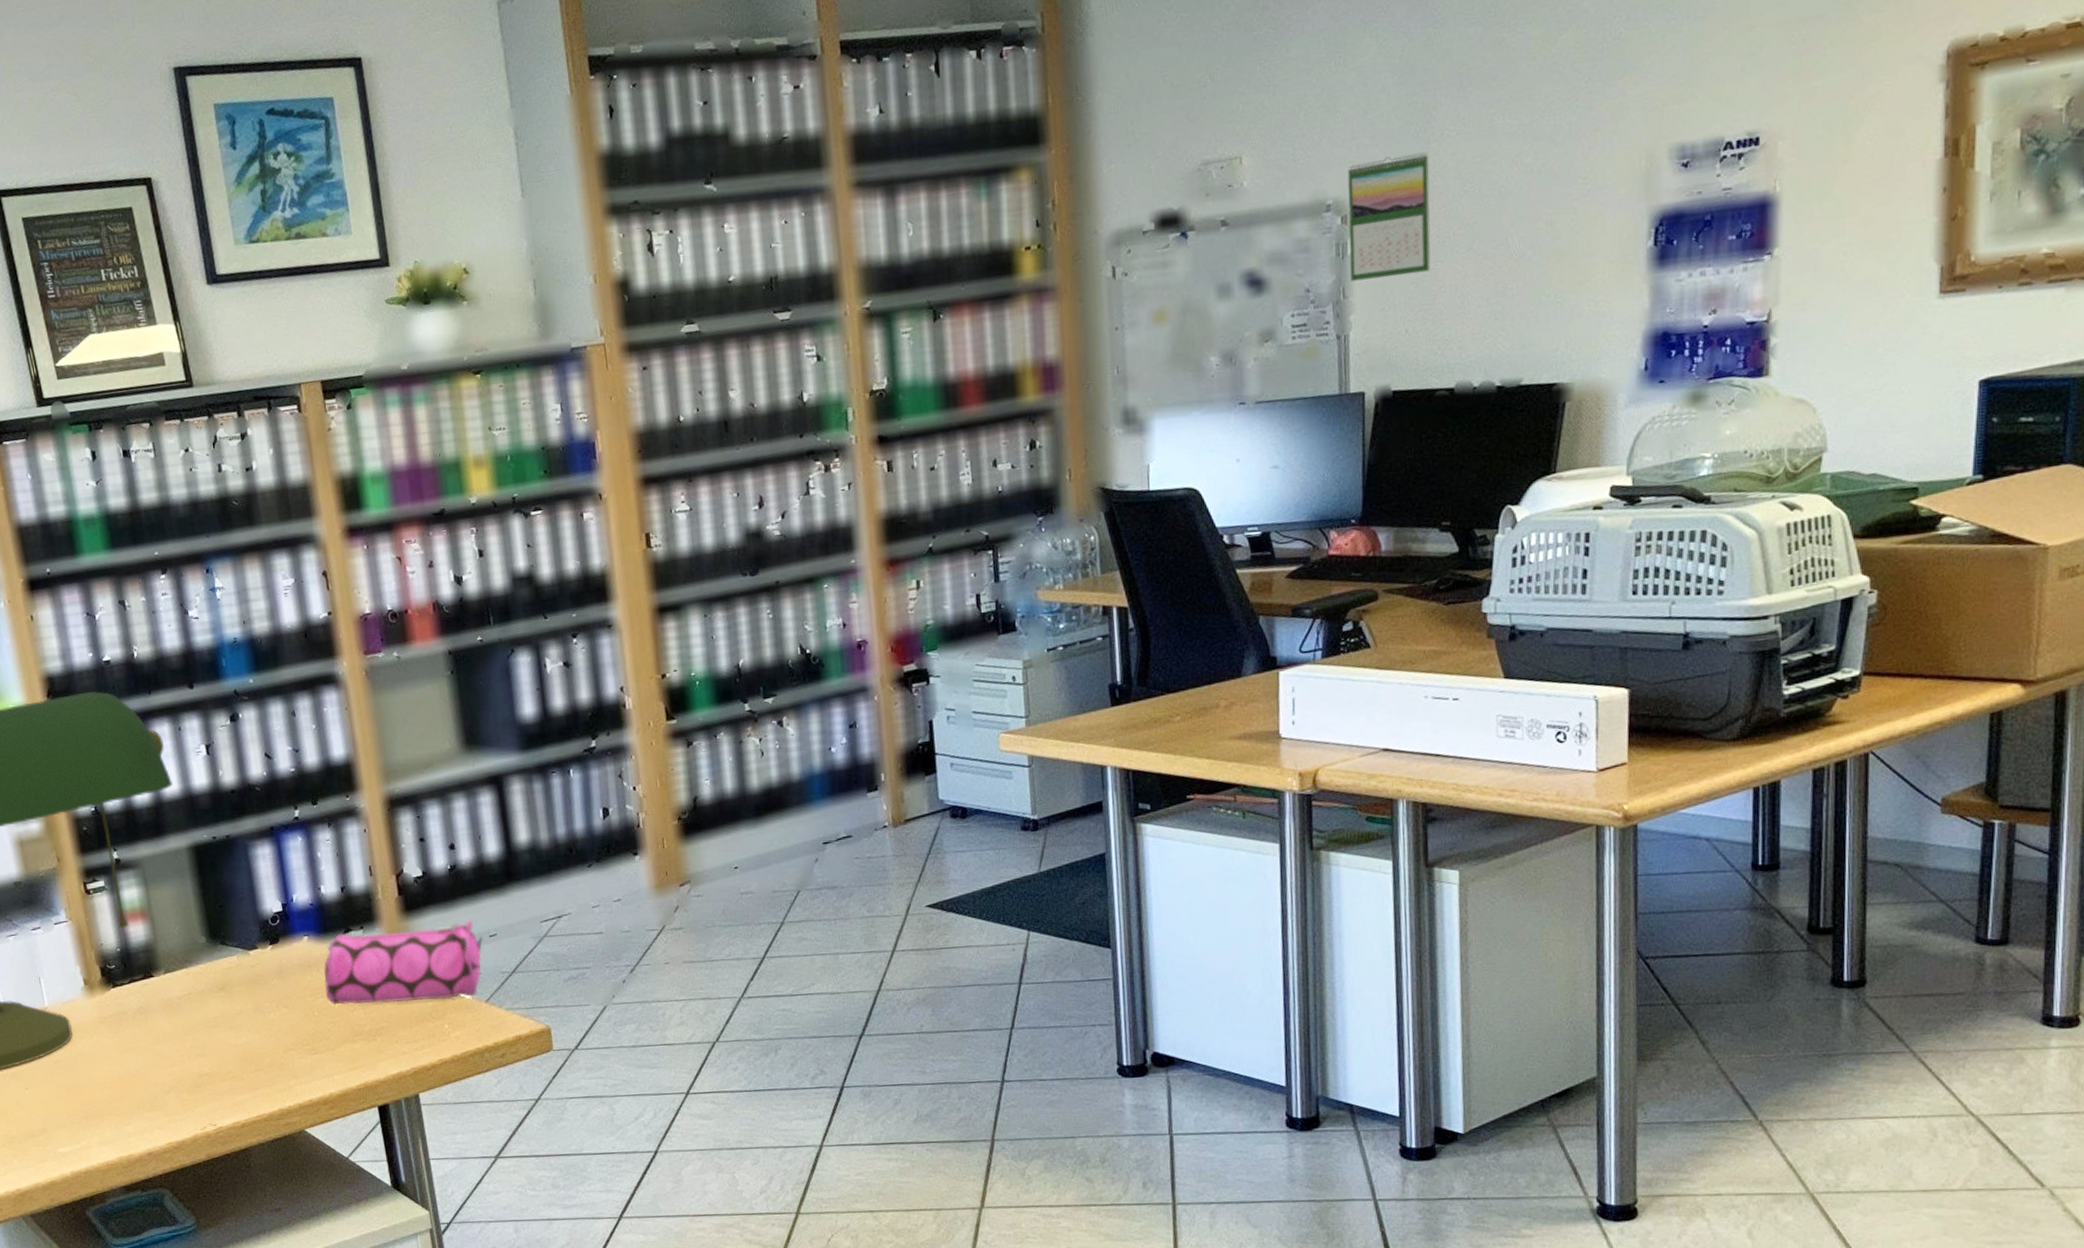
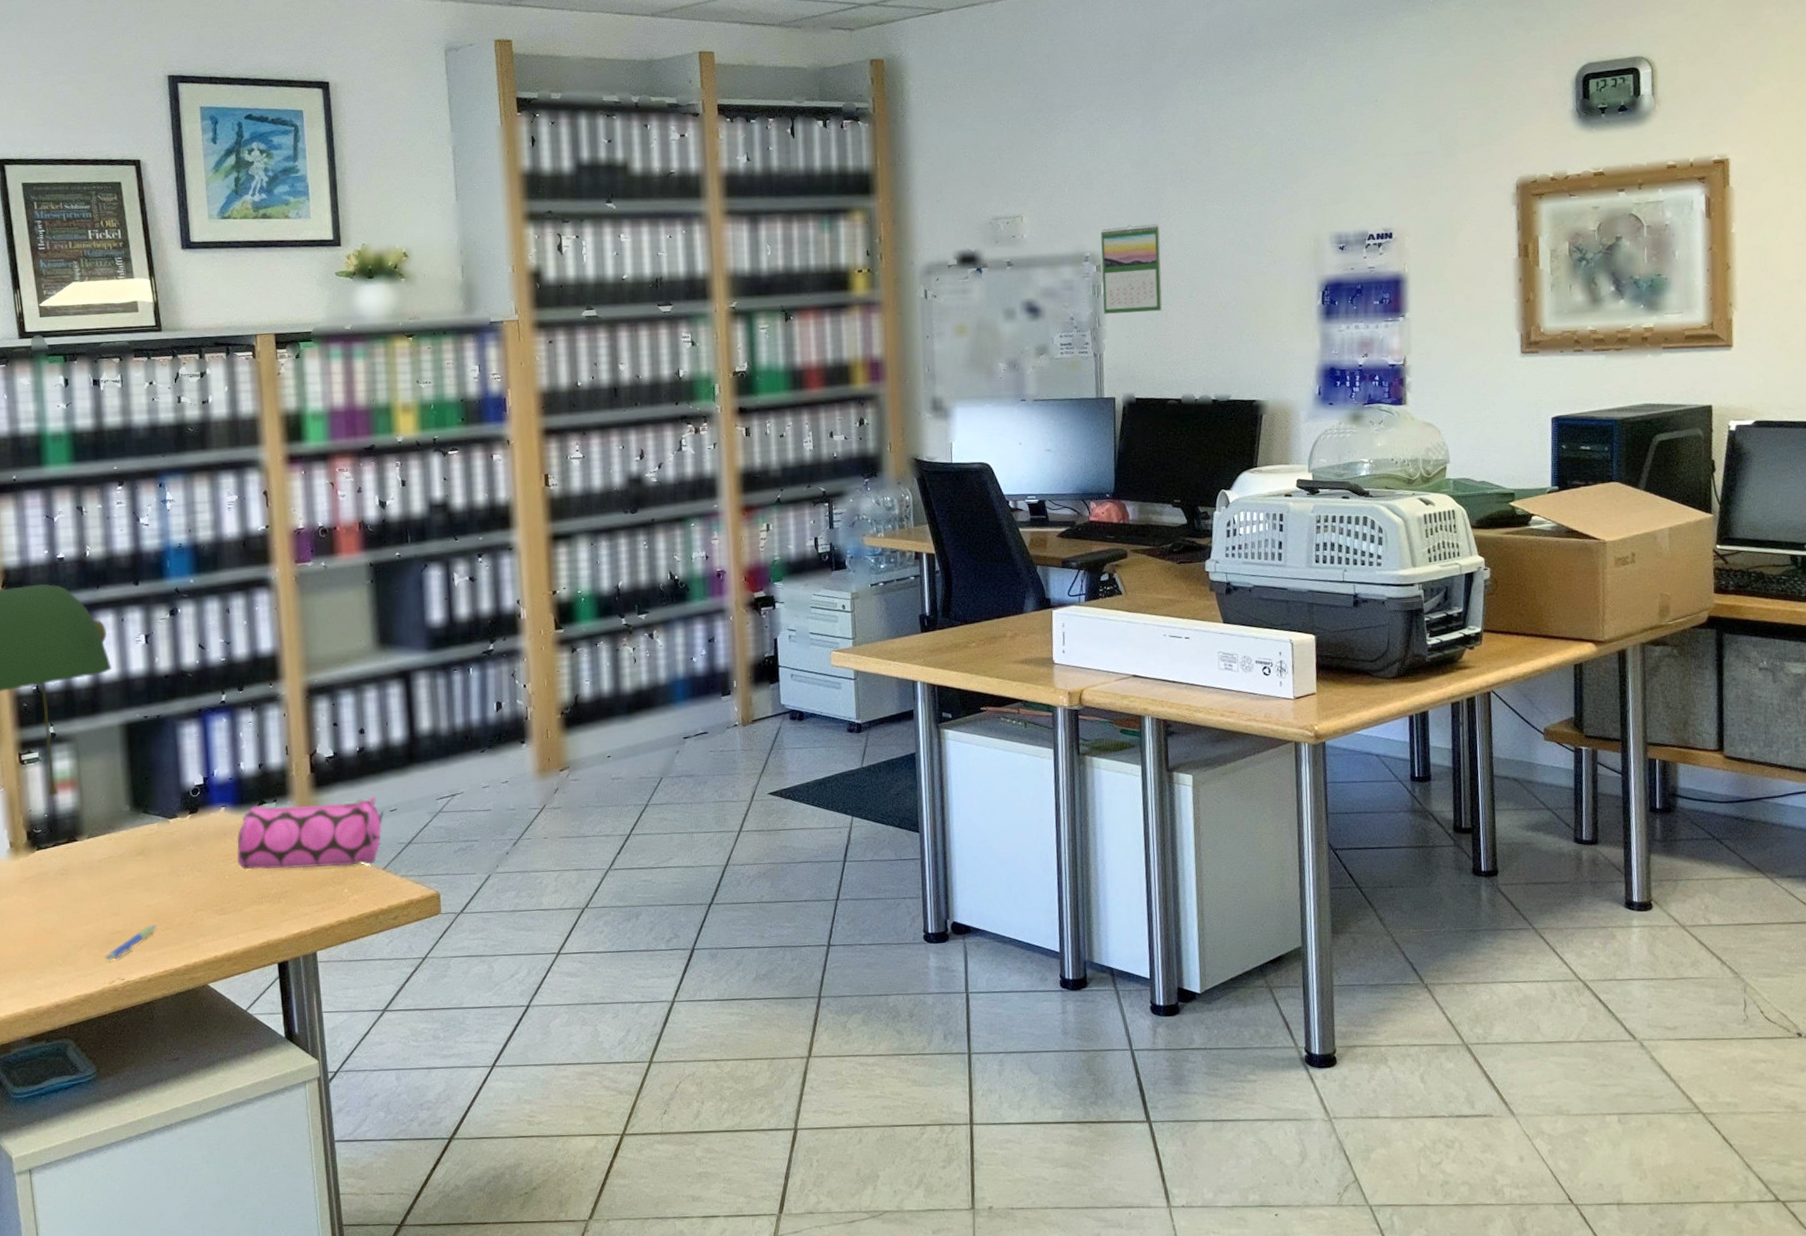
pen: none [194,1066,246,1106] -> present [105,925,157,961]

